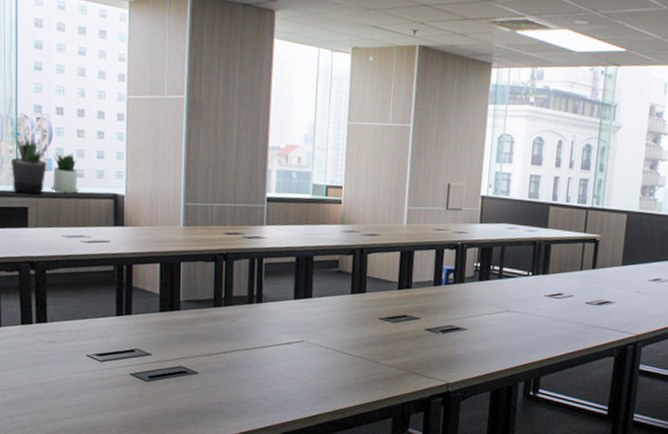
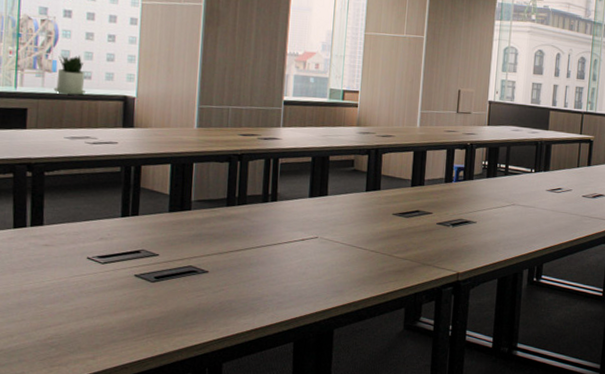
planter: present [11,135,47,195] -> none [10,36,51,96]

